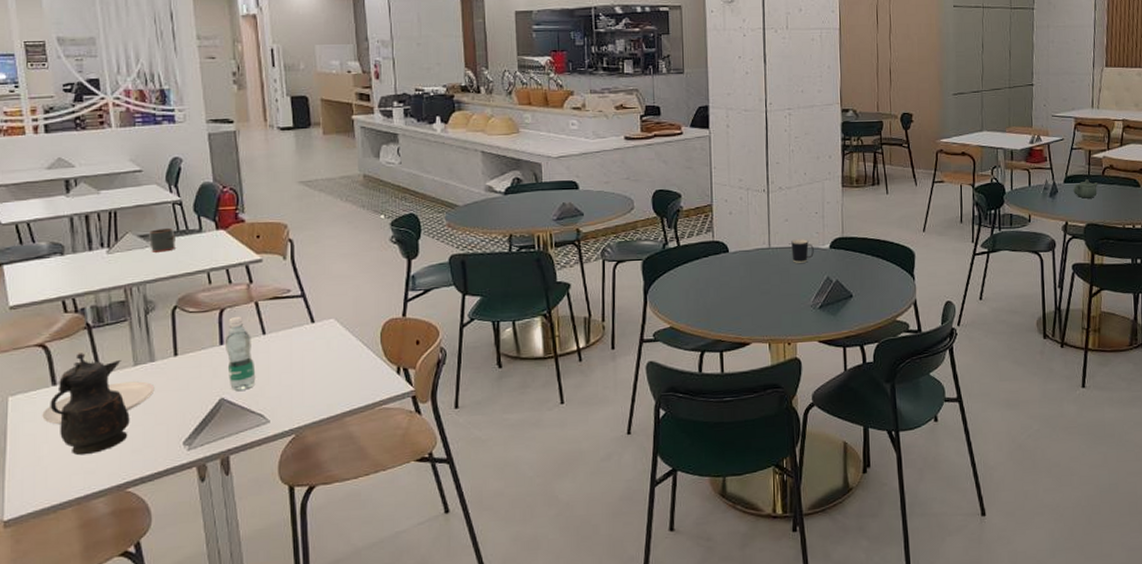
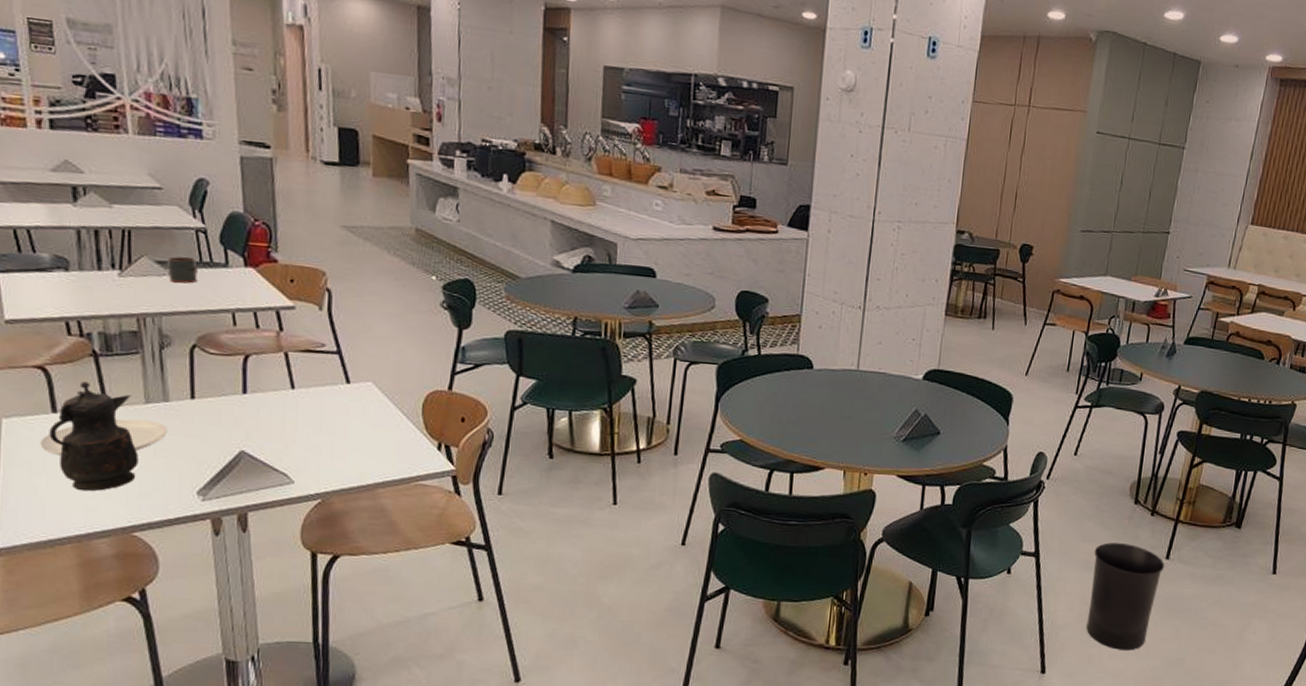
bottle: present [224,316,256,391] -> none [248,364,281,445]
mug: present [791,239,814,263] -> none [880,365,906,391]
waste bin: none [1013,377,1082,483] -> present [1086,542,1165,650]
teapot: present [1073,179,1098,199] -> none [1192,343,1220,364]

